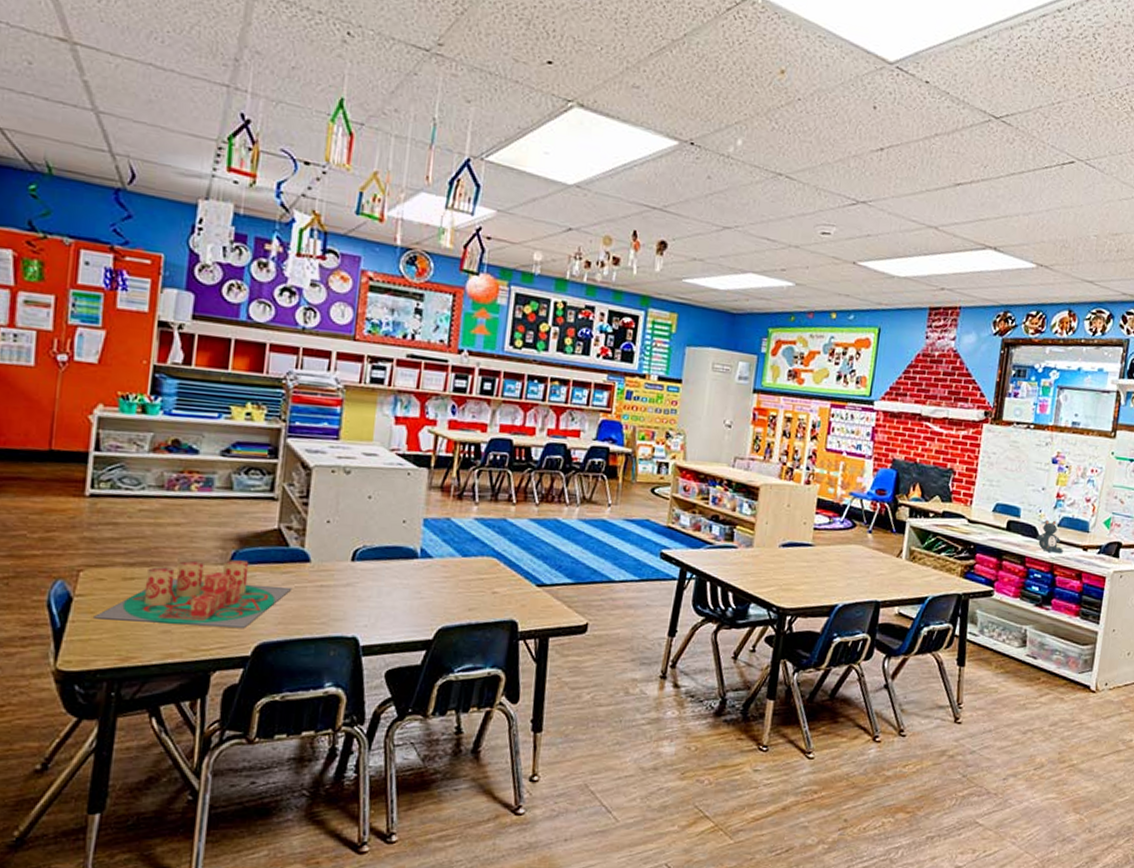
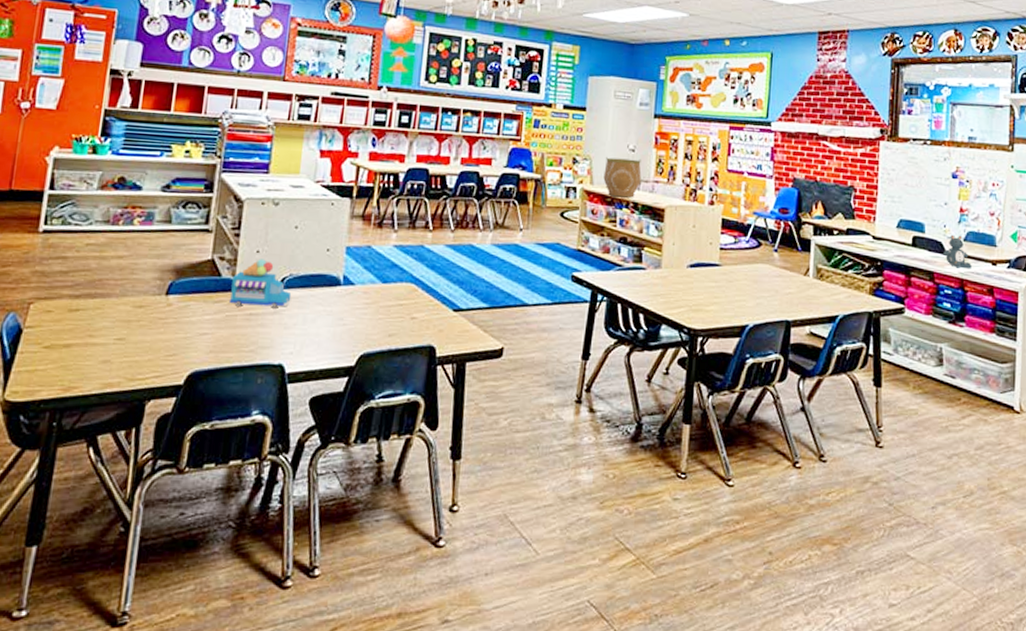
toy blocks: present [94,560,293,628] -> none [41,290,224,357]
toy truck: none [297,529,366,580] -> present [228,259,292,308]
basket: none [697,432,737,475] -> present [603,157,642,198]

